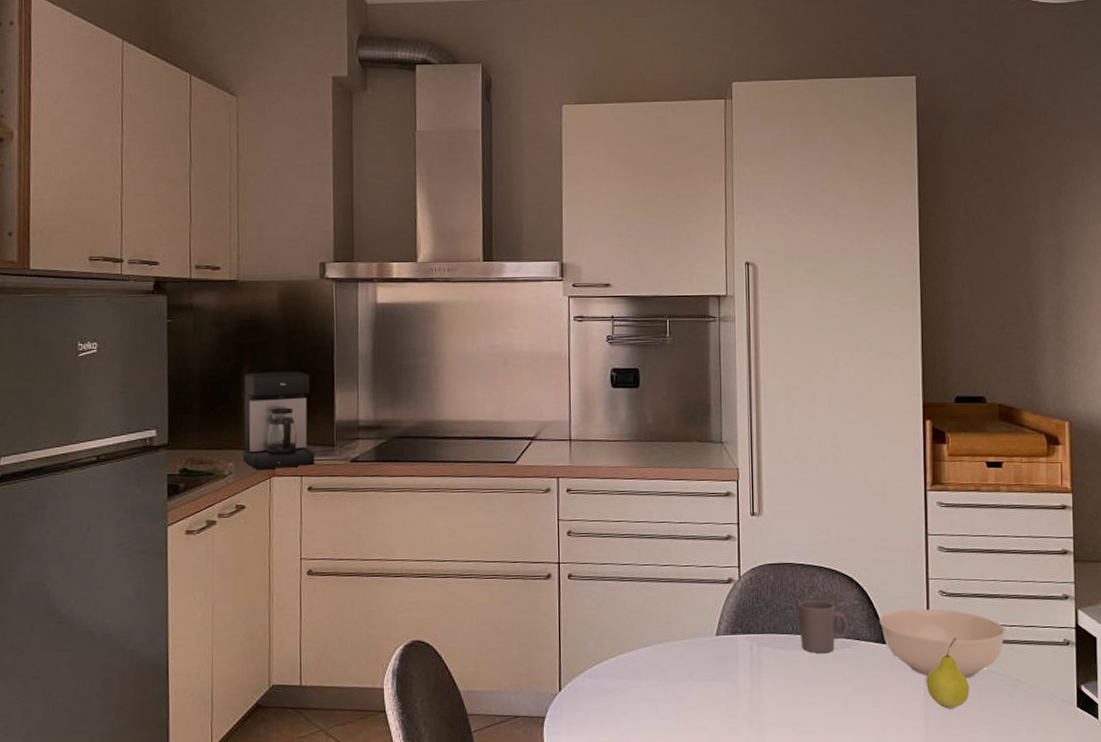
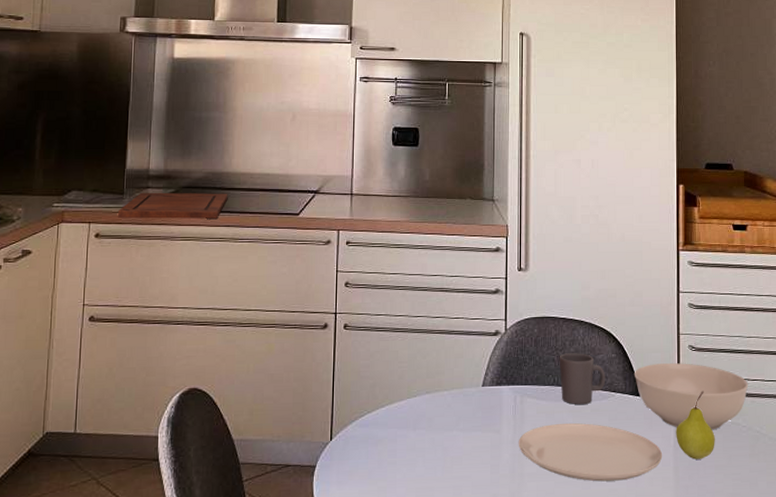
coffee maker: present [243,371,315,470] -> none [33,120,104,216]
cutting board: none [330,442,441,471] -> present [118,192,228,219]
plate: none [756,672,912,732] -> present [518,422,663,482]

